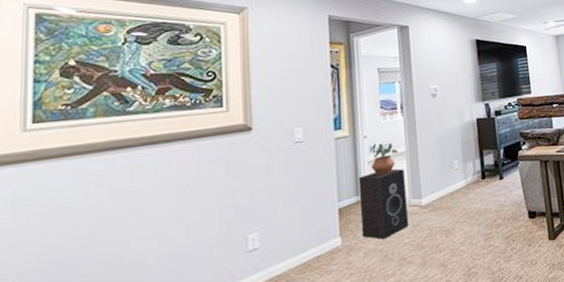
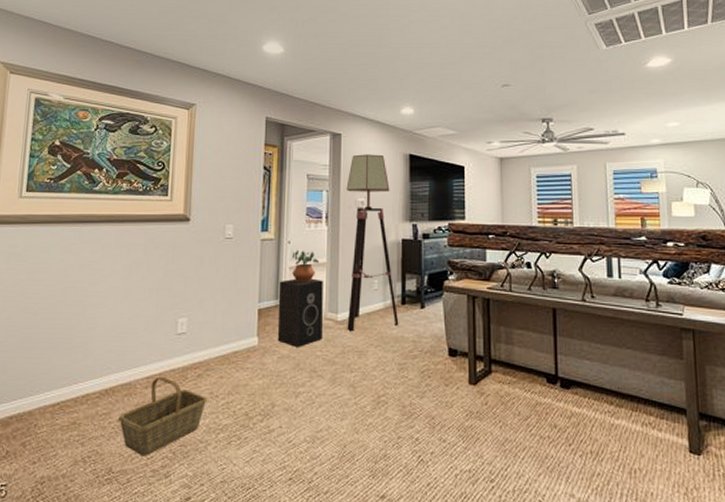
floor lamp: none [418,42,481,213] -> present [346,154,399,331]

